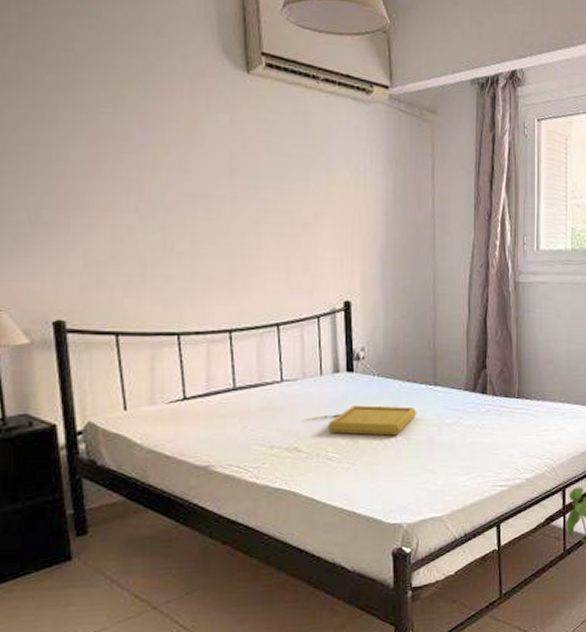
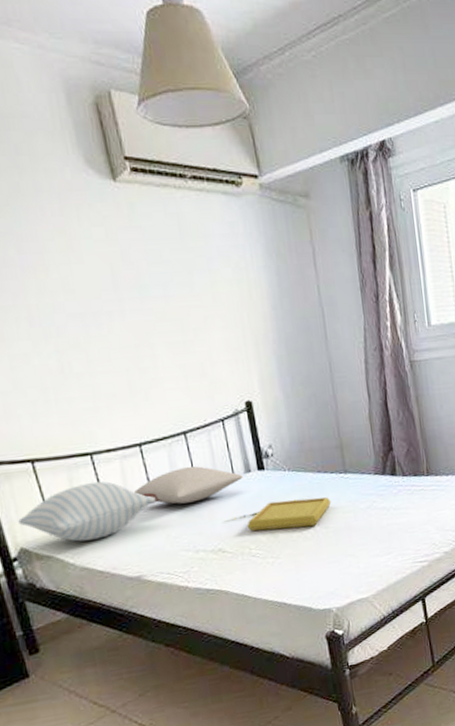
pillow: none [91,362,237,422] -> present [18,481,156,542]
pillow: none [217,359,330,396] -> present [134,465,243,504]

